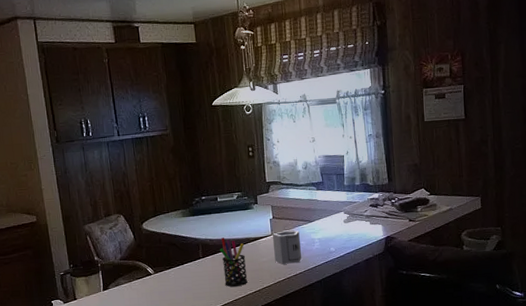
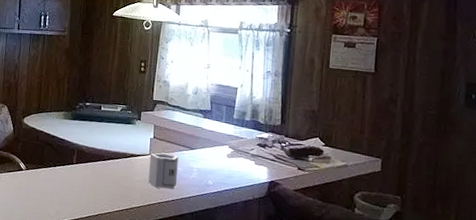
pen holder: present [220,237,248,287] -> none [93,147,120,201]

